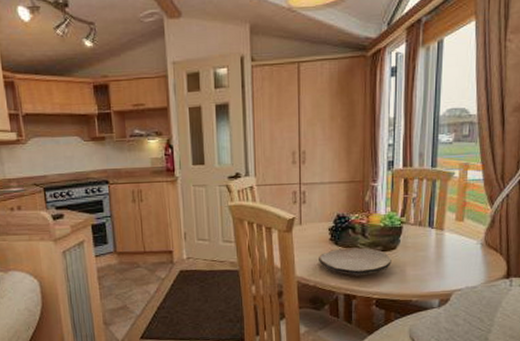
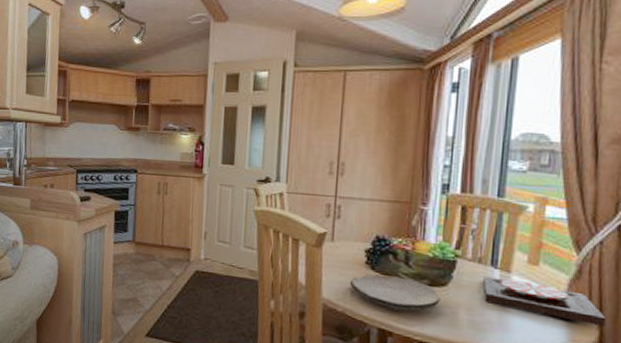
plate: none [423,235,512,263] -> present [483,275,607,328]

